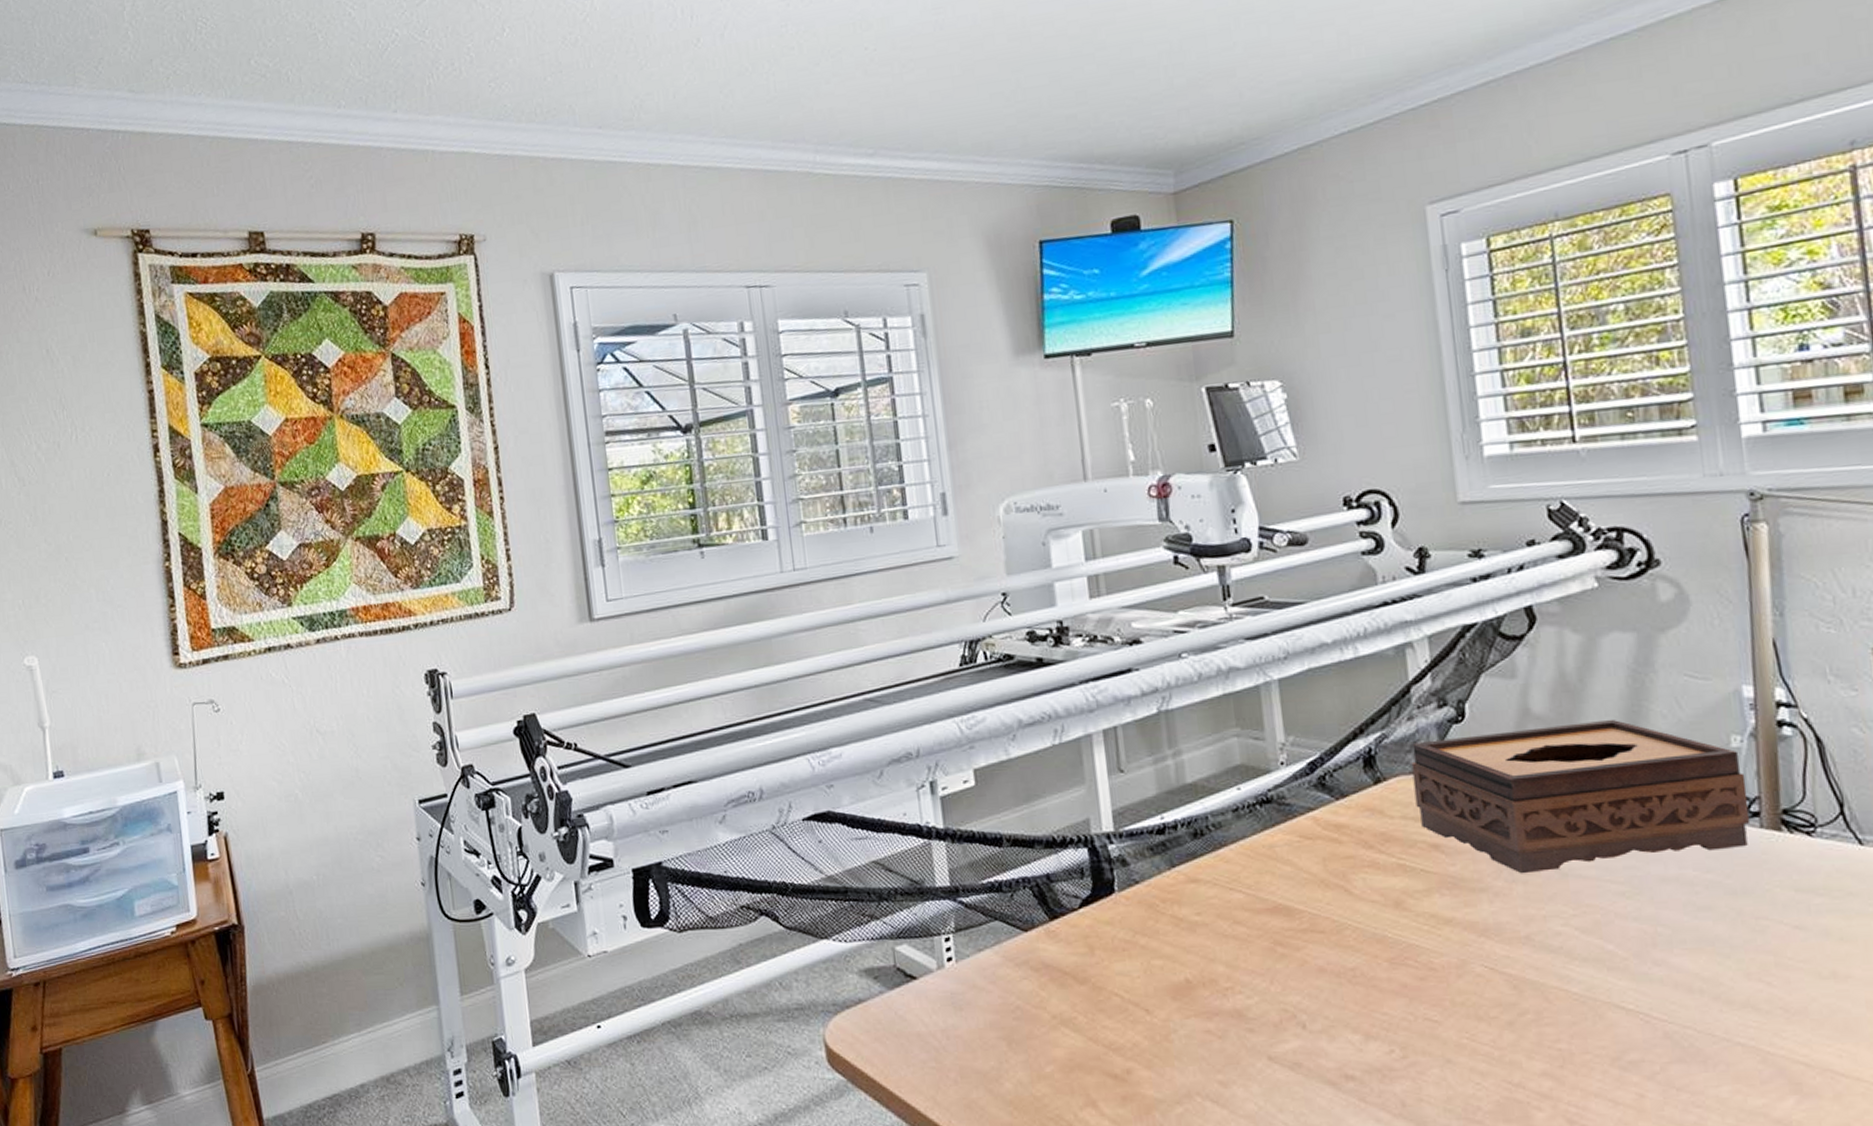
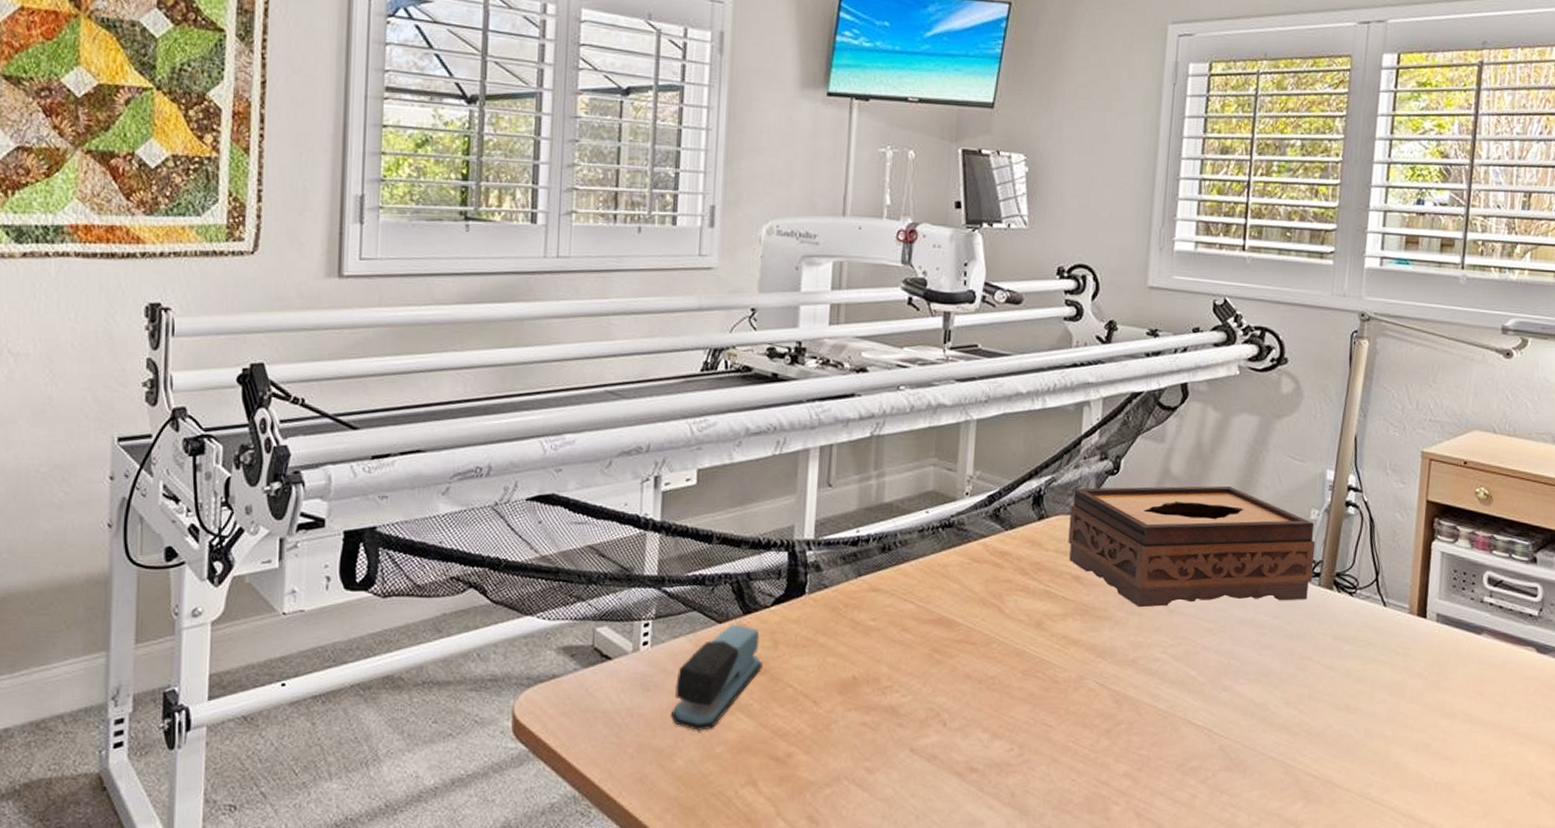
stapler: none [989,931,1081,1050] -> present [670,624,762,731]

